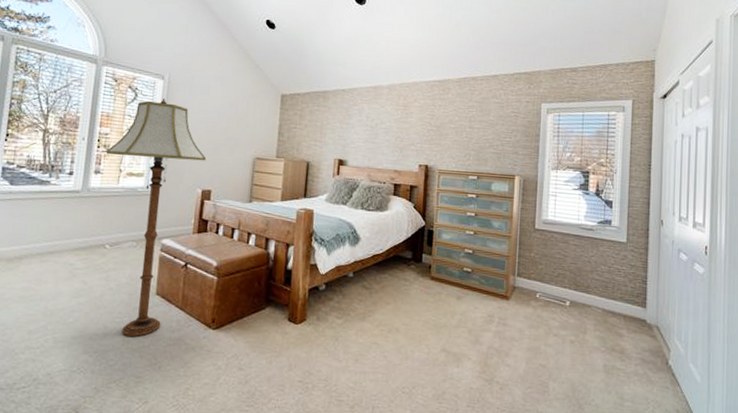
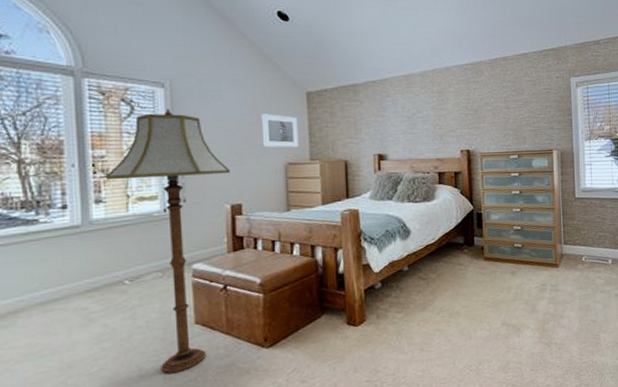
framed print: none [236,110,270,145] -> present [261,114,299,148]

